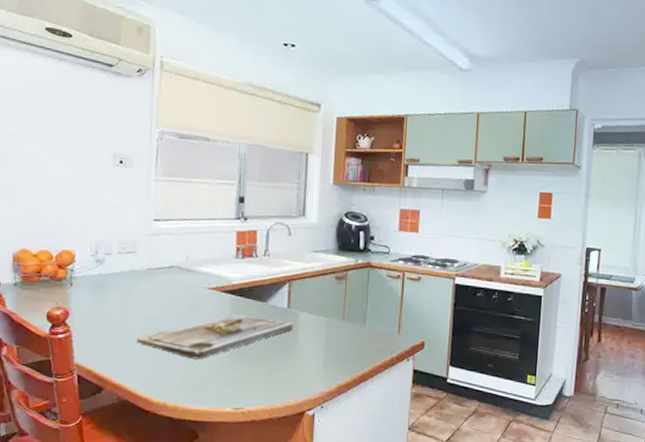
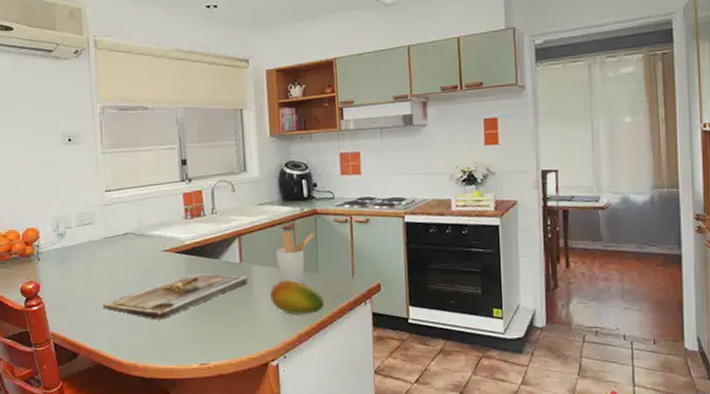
fruit: none [314,330,367,366] -> present [270,280,324,314]
utensil holder: none [325,280,366,336] -> present [275,230,315,285]

